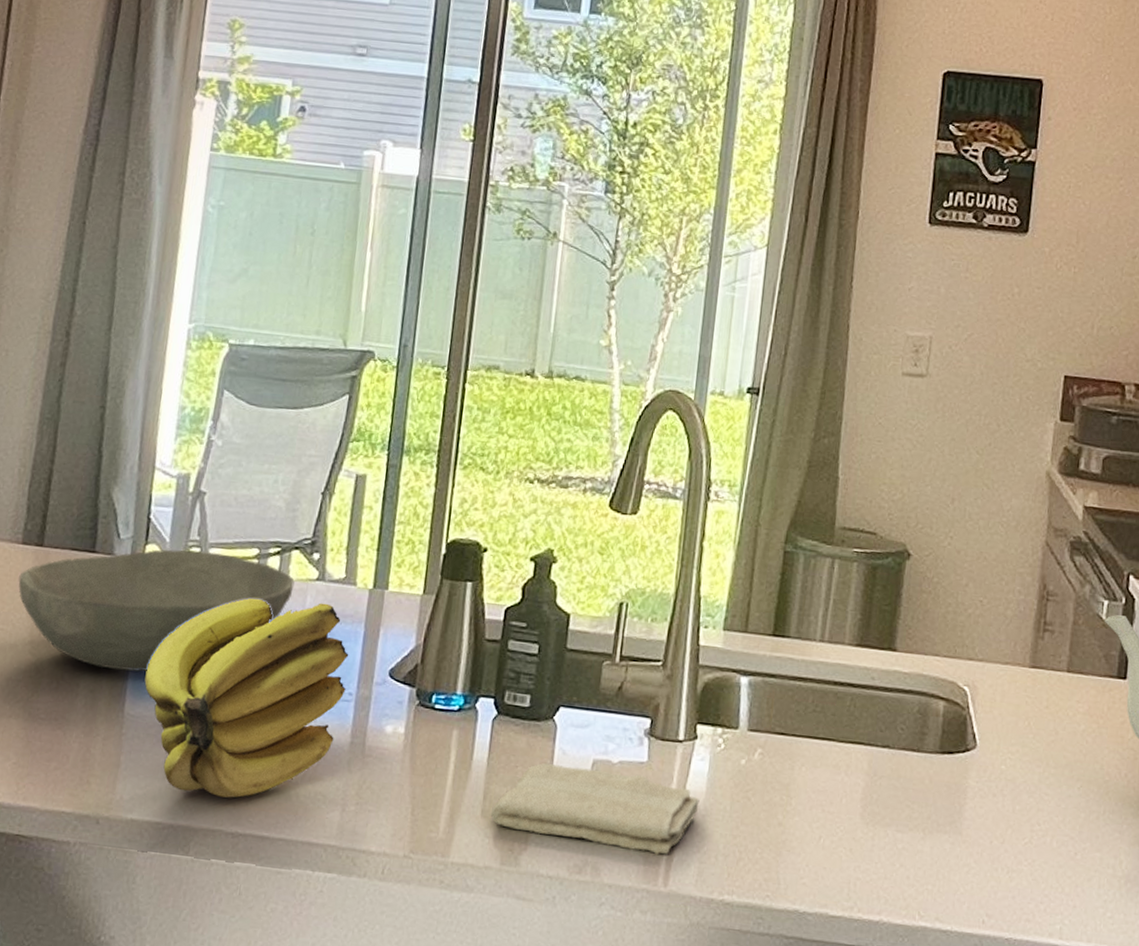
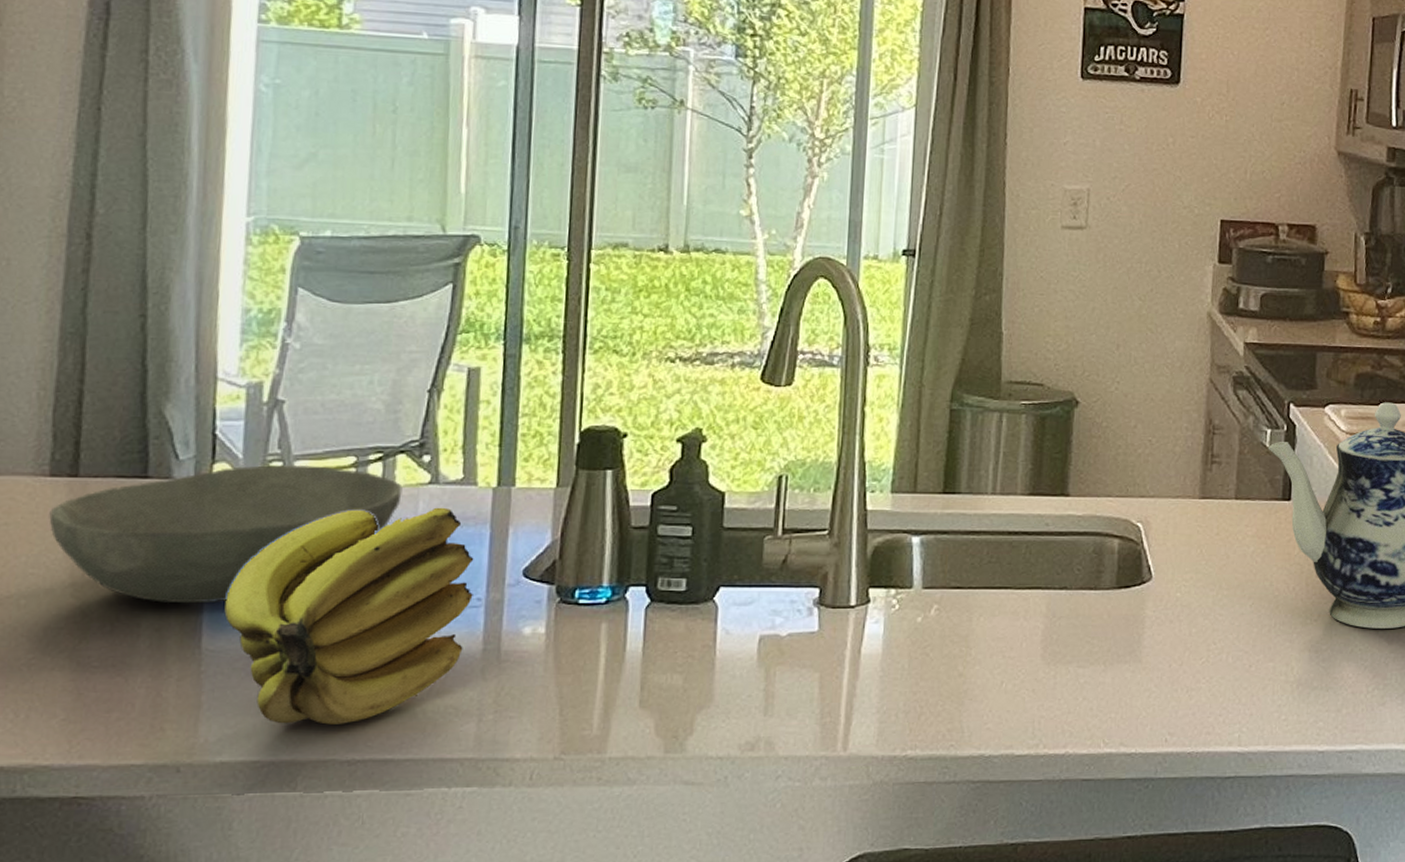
washcloth: present [491,763,700,855] -> none [651,644,876,721]

